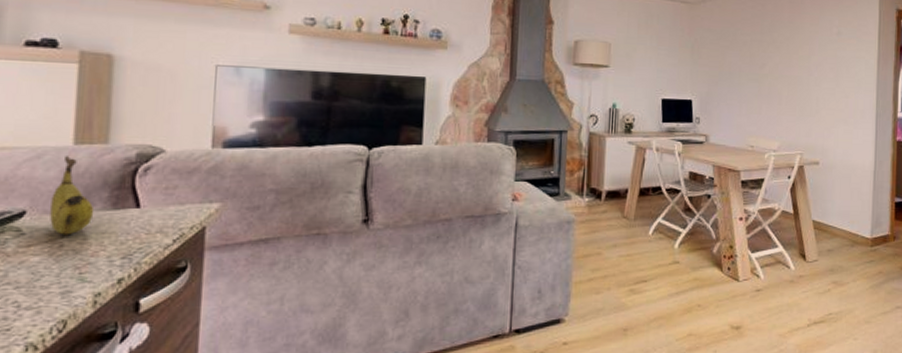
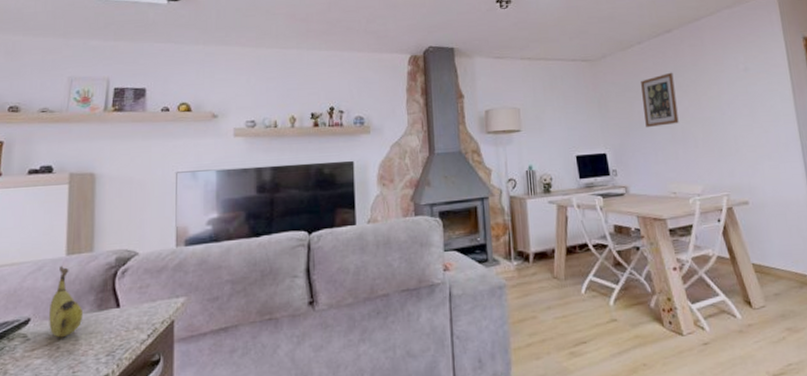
wall art: none [735,26,769,80] -> present [641,72,679,127]

